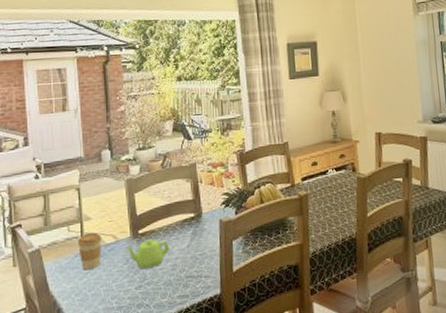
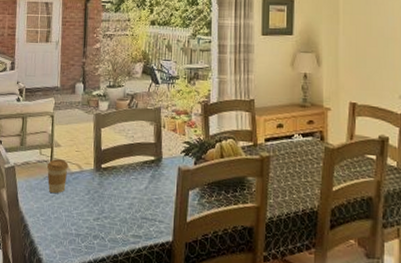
teapot: present [125,239,170,270] -> none [88,174,129,203]

